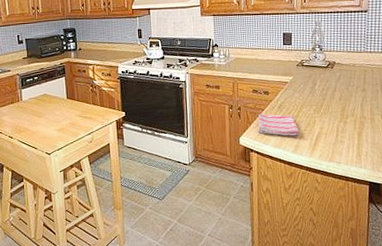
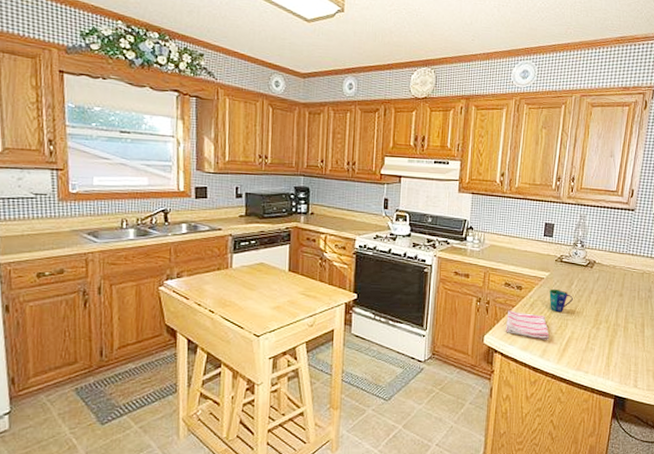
cup: none [294,90,318,112] -> present [549,288,573,313]

